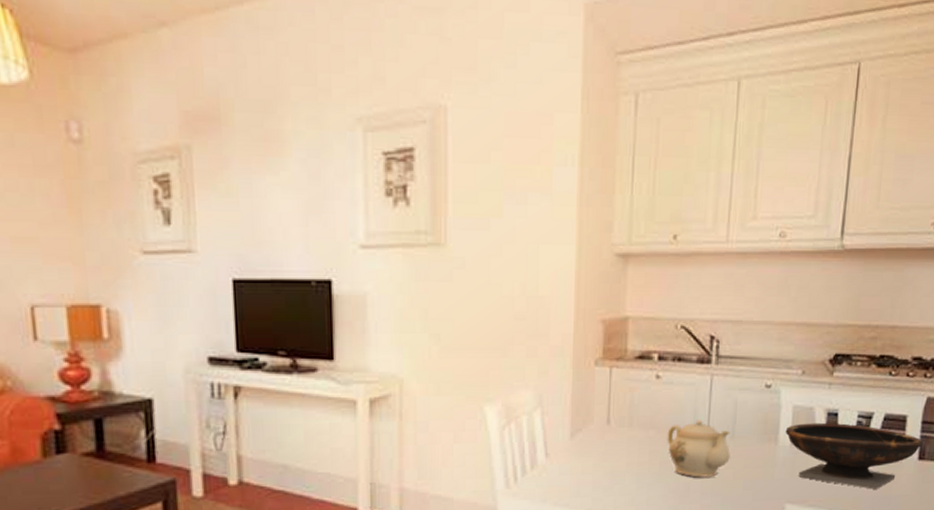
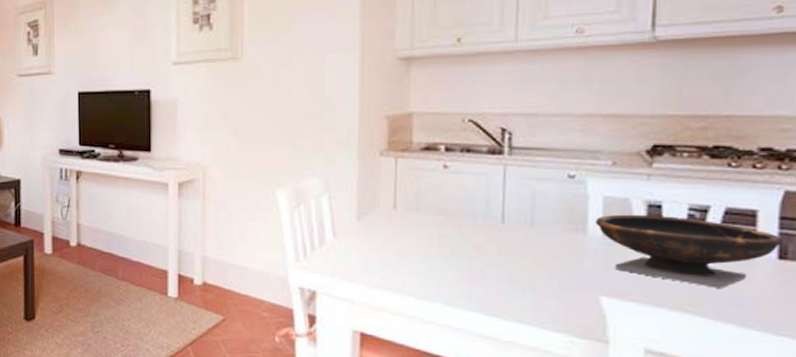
teapot: present [667,420,730,478] -> none [457,208,530,264]

